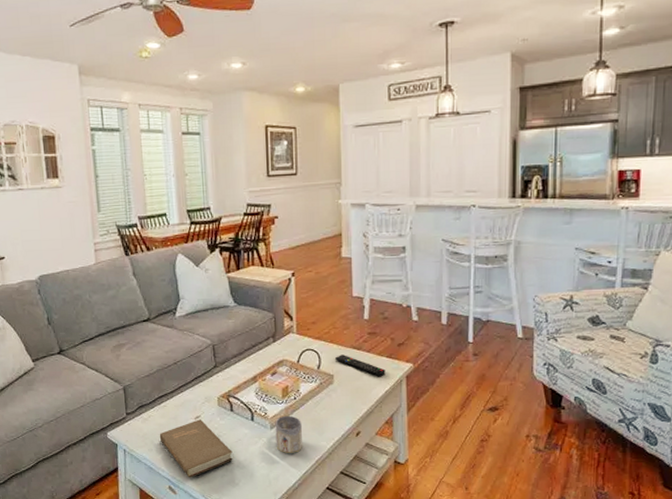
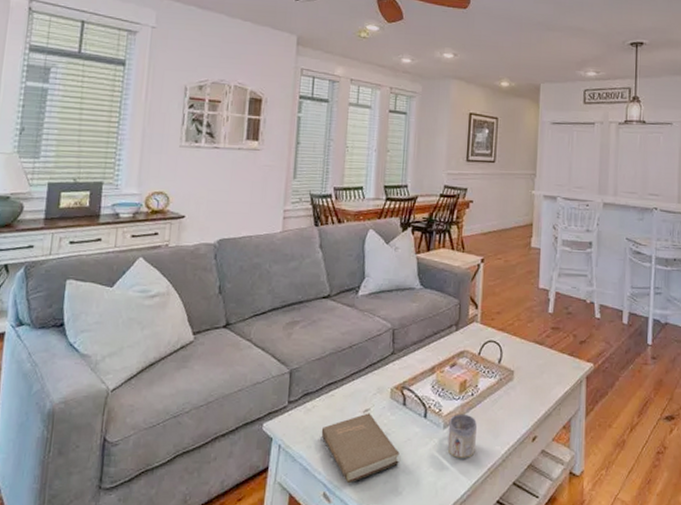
remote control: present [334,355,385,376] -> none [516,349,566,375]

